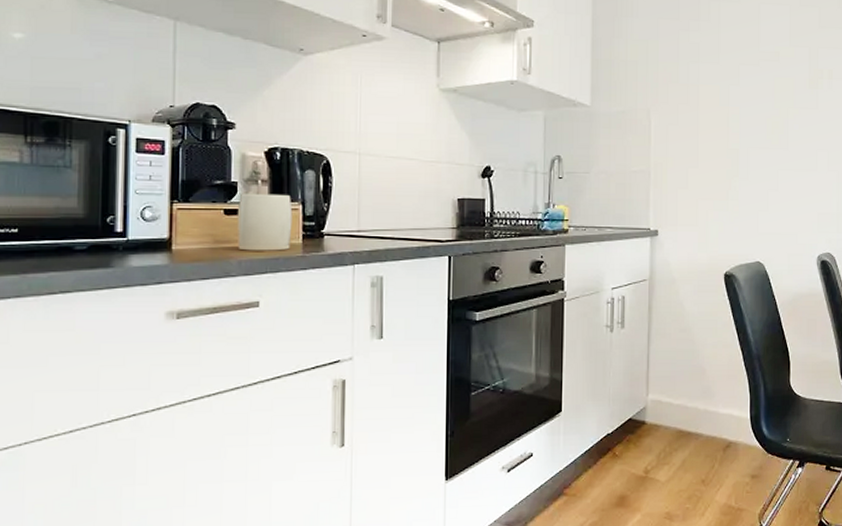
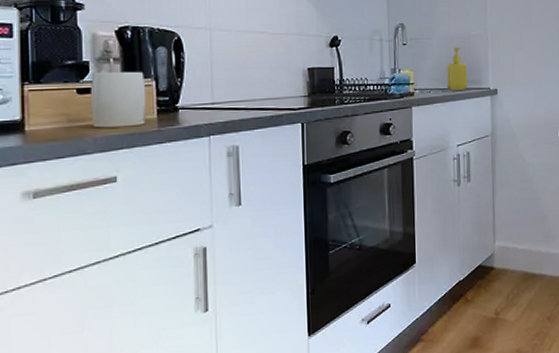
soap dispenser: none [603,182,627,231] -> present [446,46,468,92]

